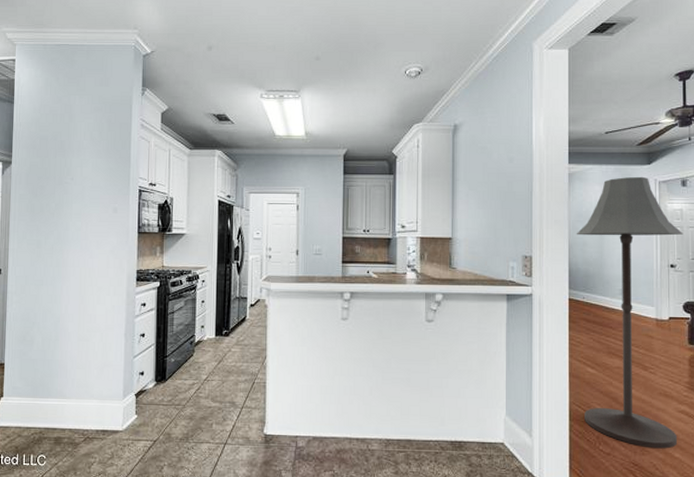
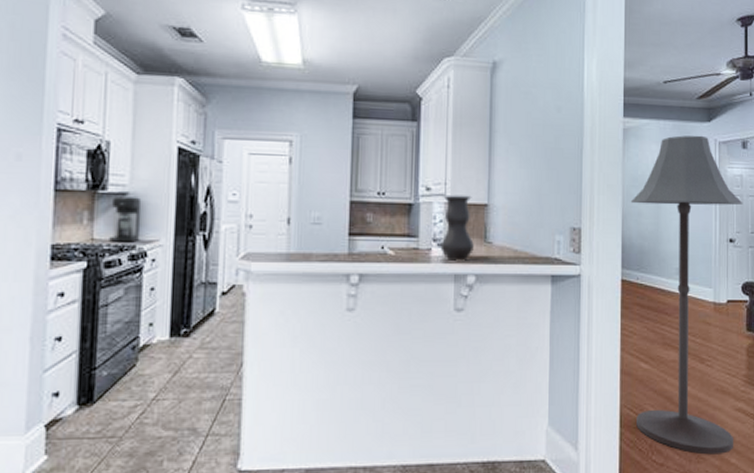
coffee maker: none [174,236,194,269] -> present [109,196,140,243]
vase: none [414,231,441,284] -> present [440,195,474,262]

